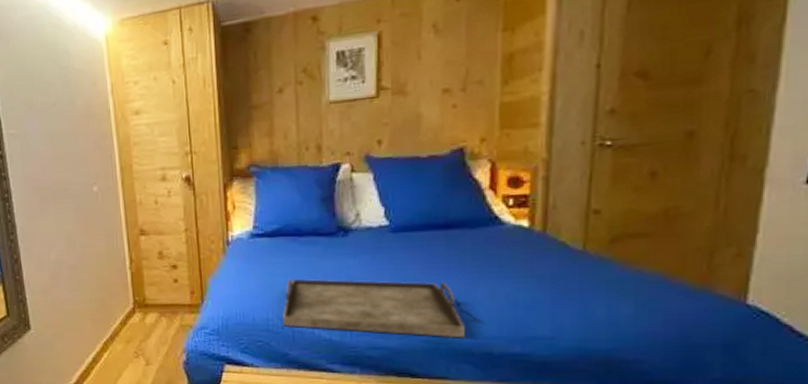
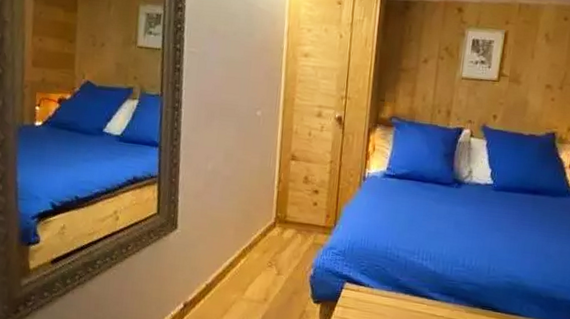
serving tray: present [282,279,465,338] -> none [398,216,538,284]

